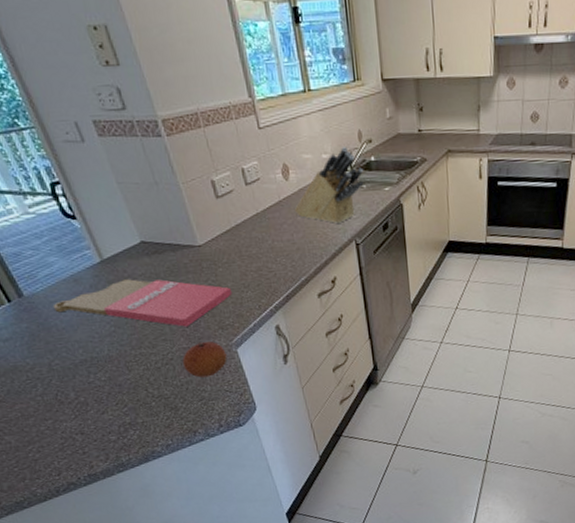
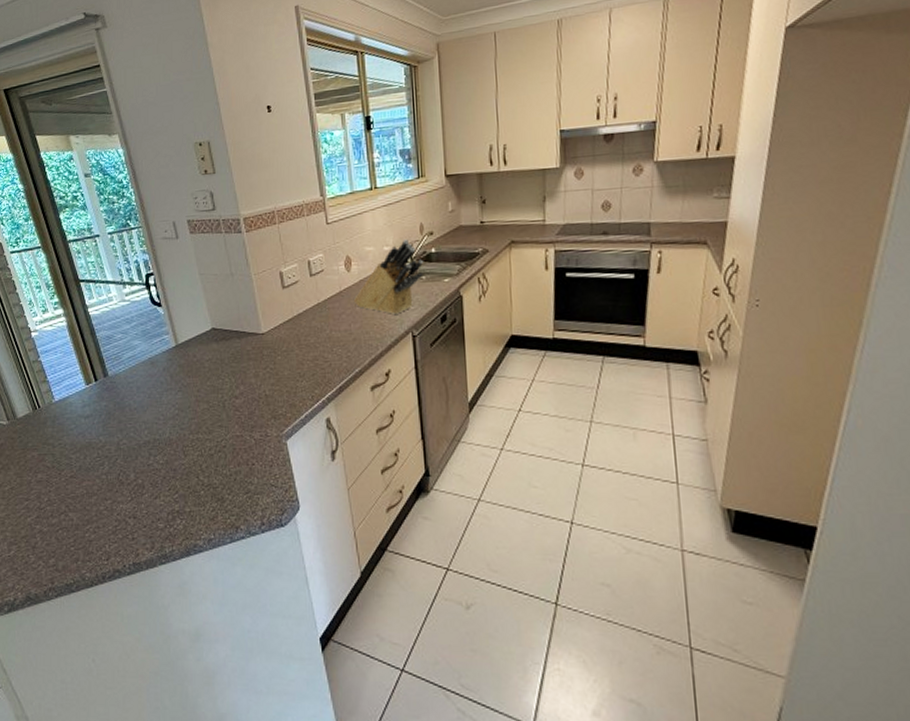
cutting board: present [53,279,233,327] -> none [130,364,288,414]
fruit: present [182,341,227,378] -> none [233,431,276,469]

